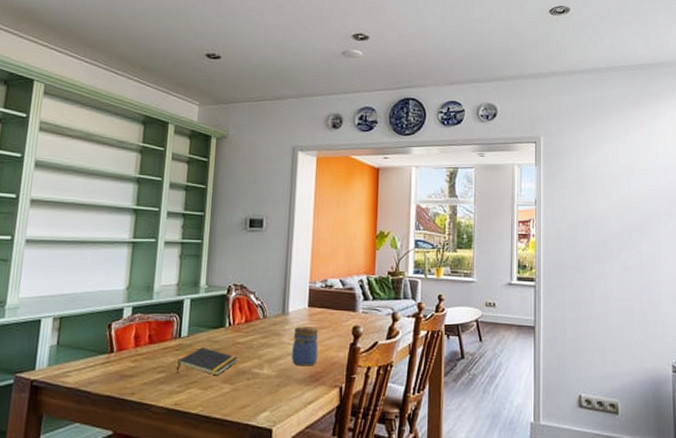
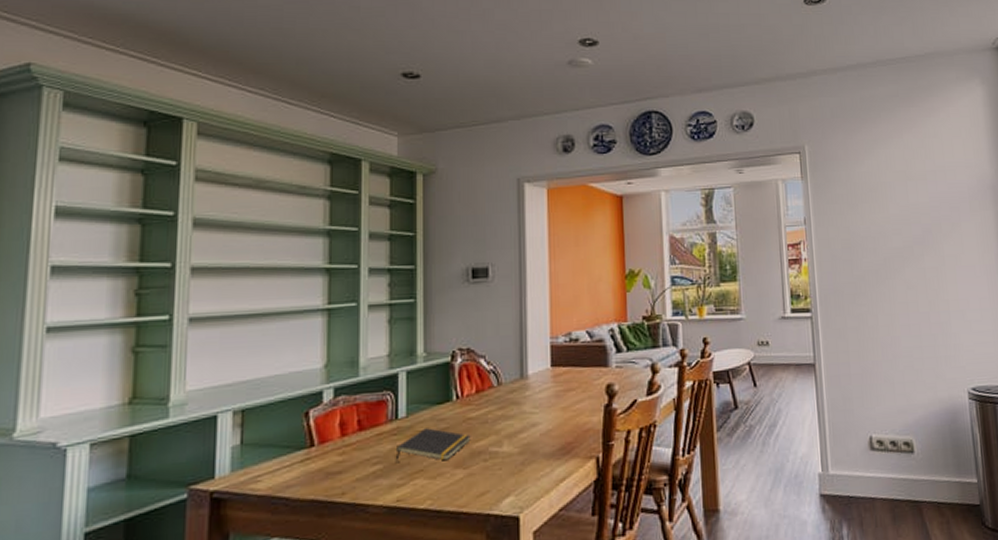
jar: present [292,326,318,366] -> none [536,389,567,438]

